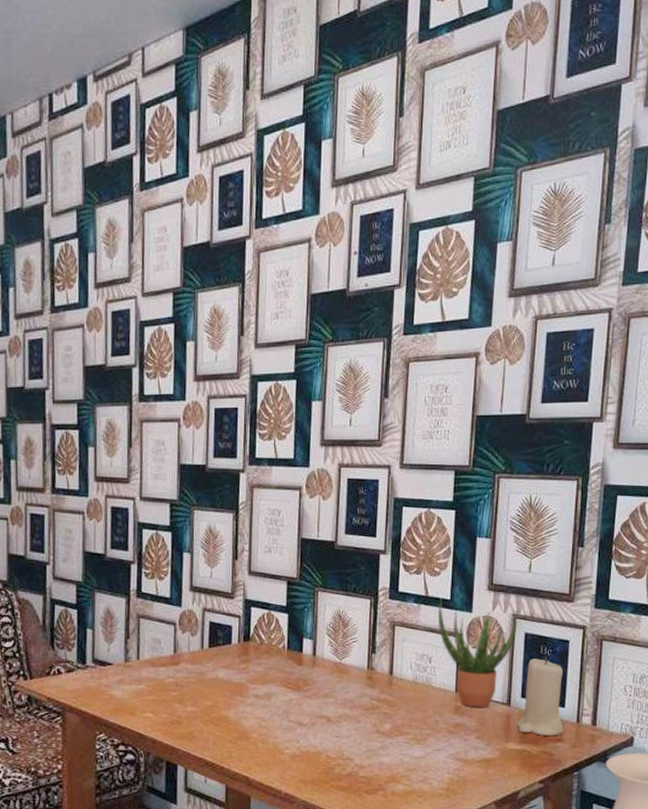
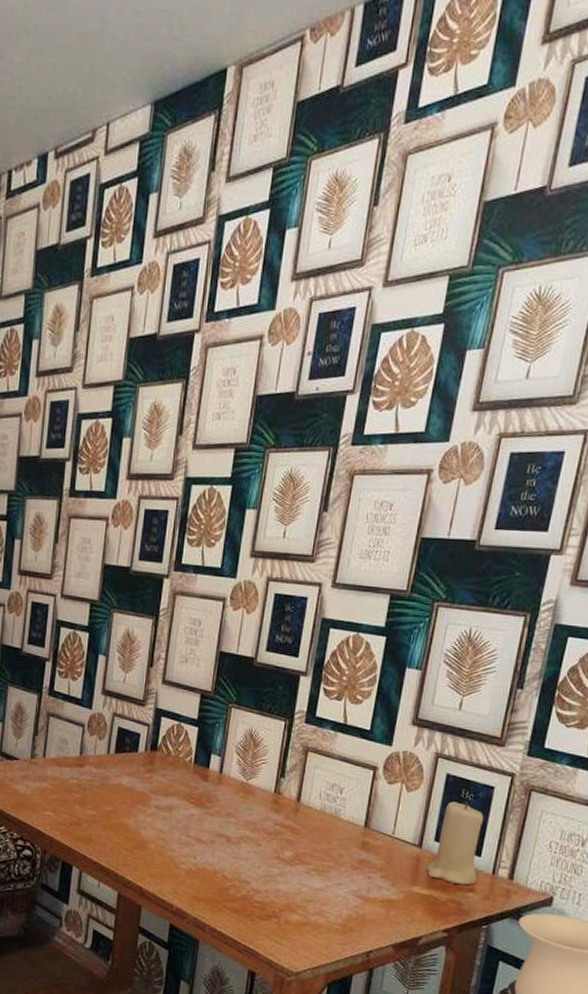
potted plant: present [438,598,518,708] -> none [354,728,442,846]

